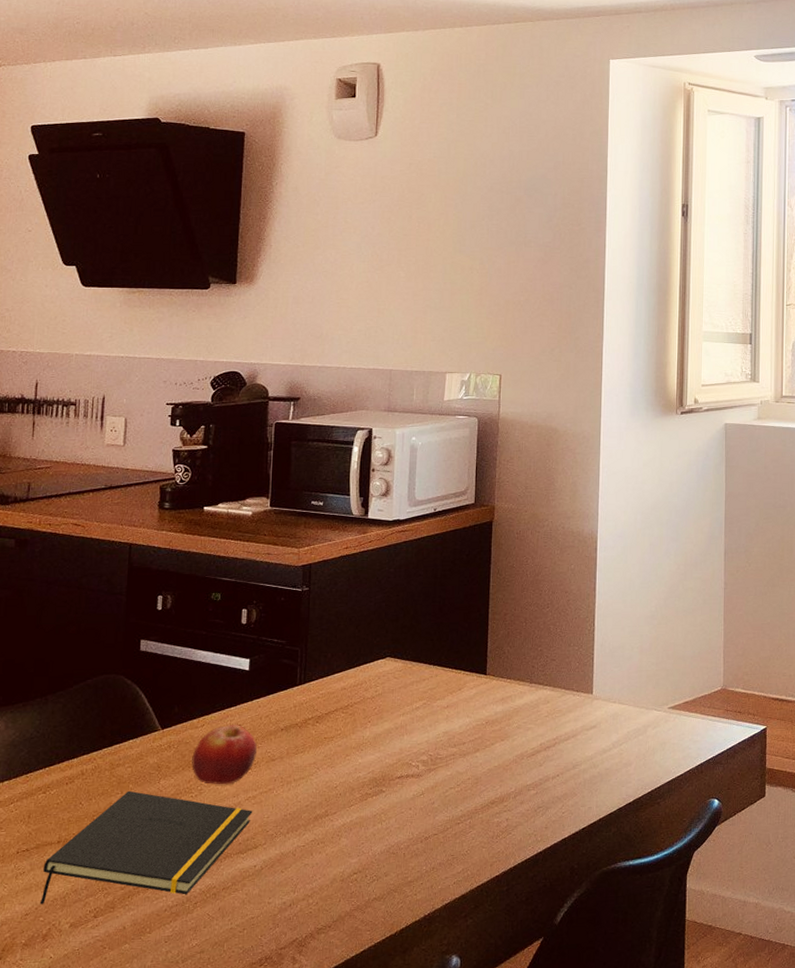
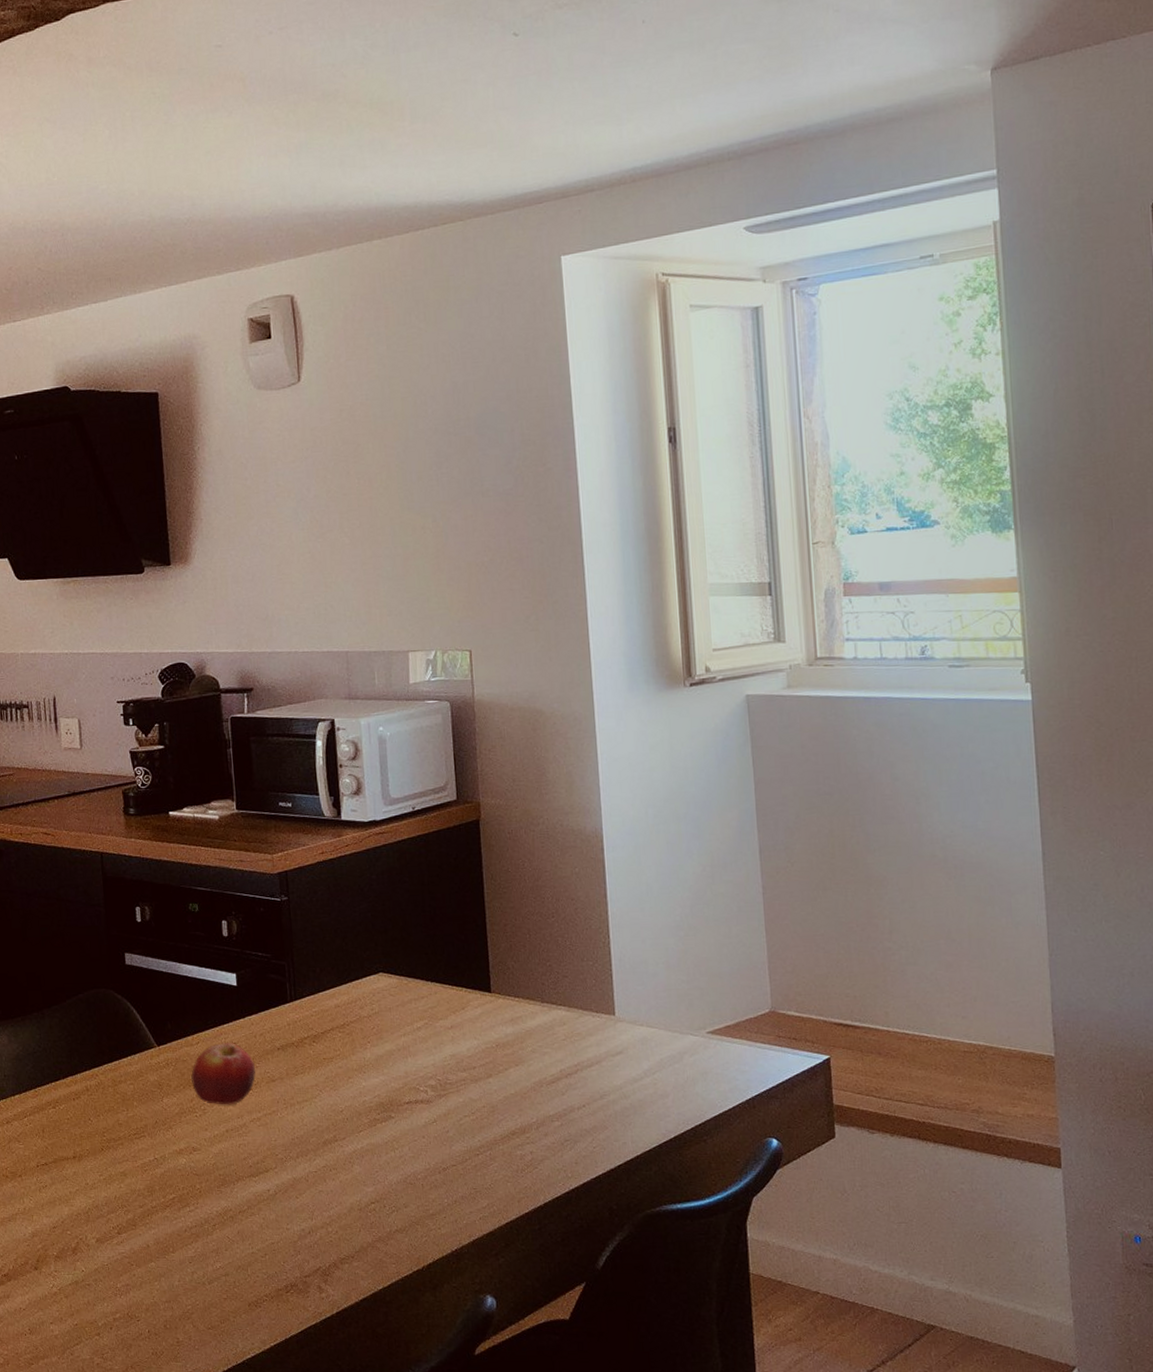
notepad: present [39,790,253,905] -> none [63,1108,259,1218]

